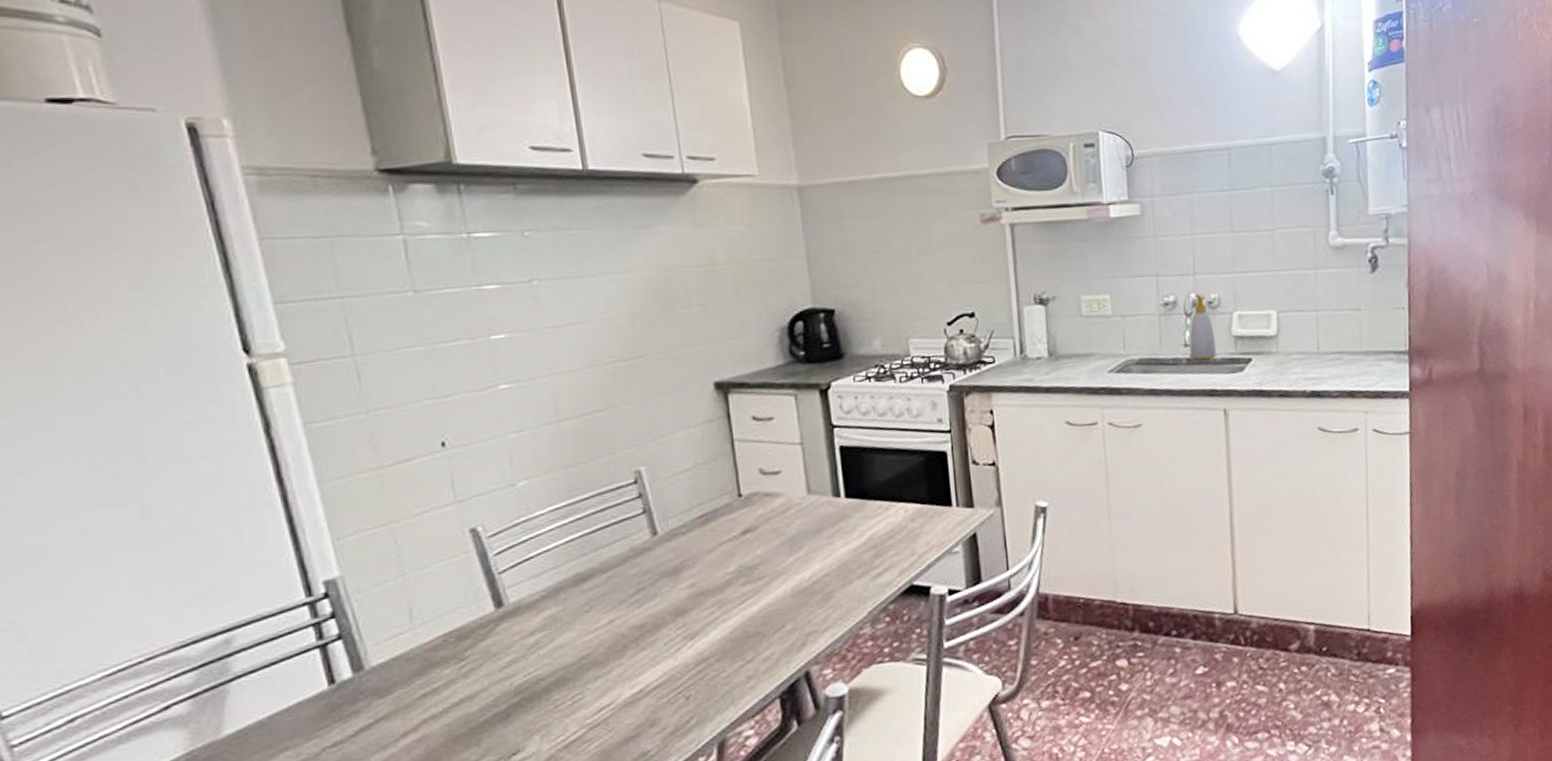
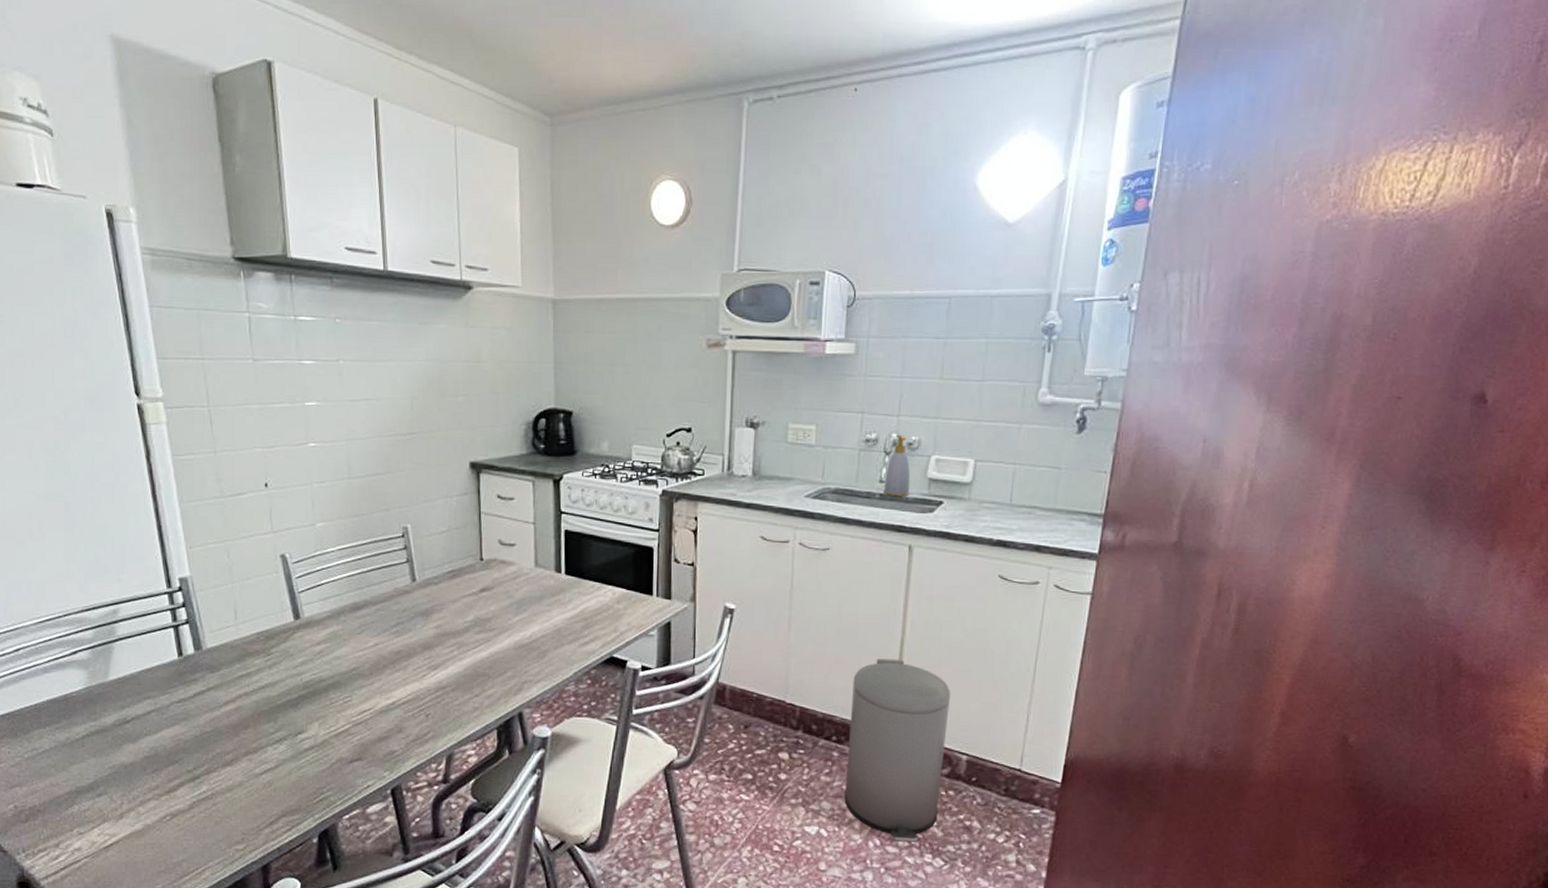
pedal bin: none [1185,532,1294,735] -> present [844,658,951,842]

